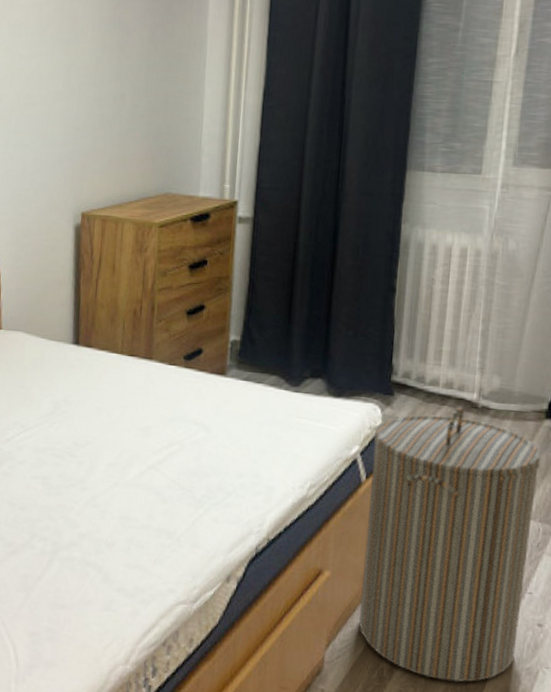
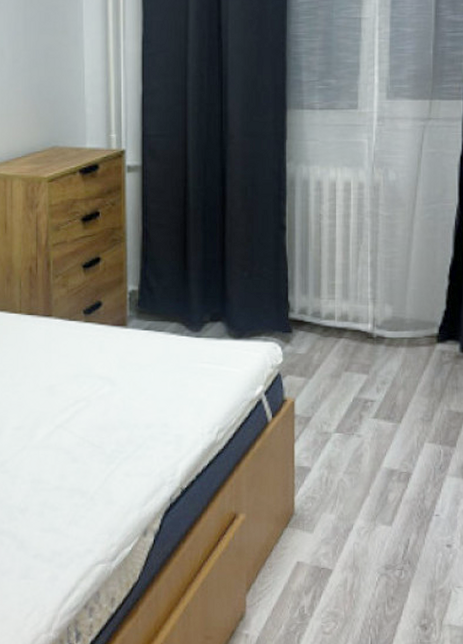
laundry hamper: present [359,406,542,683] -> none [276,337,437,611]

